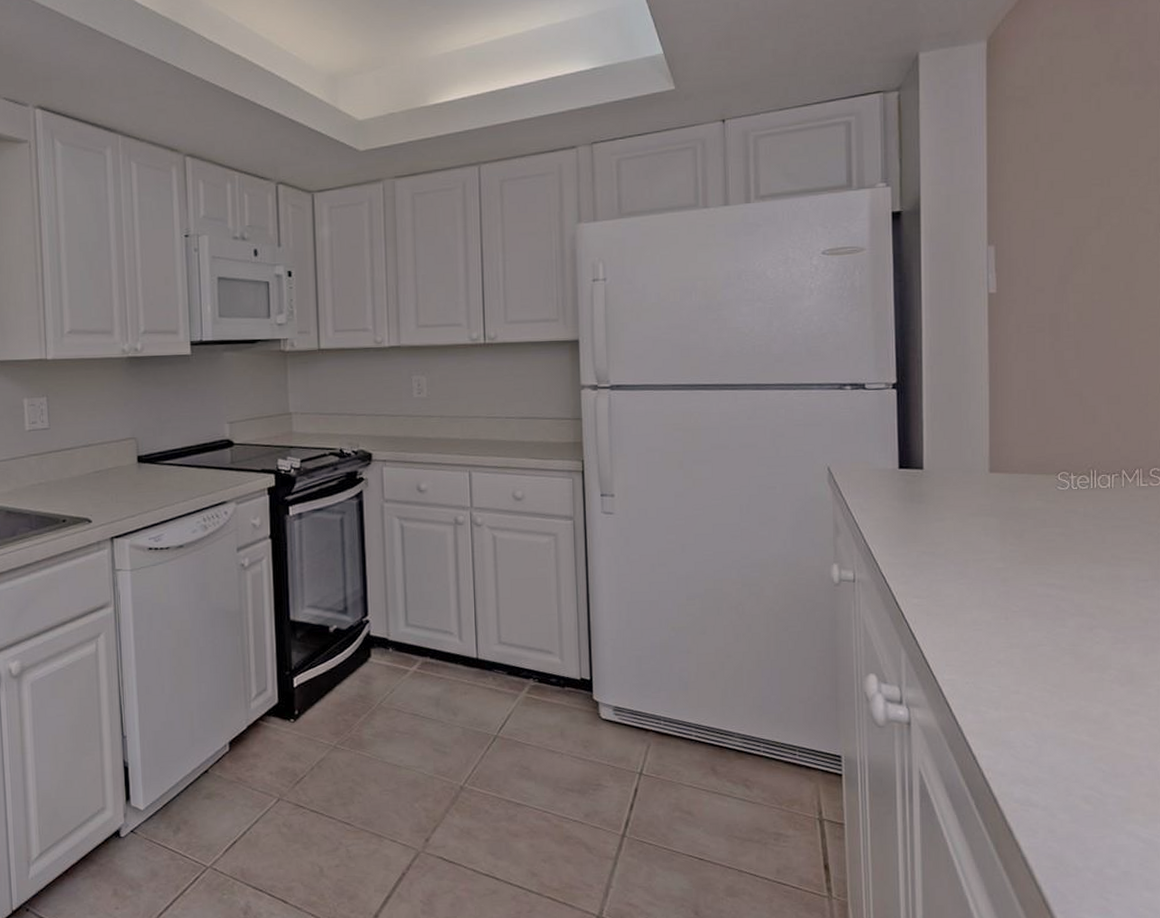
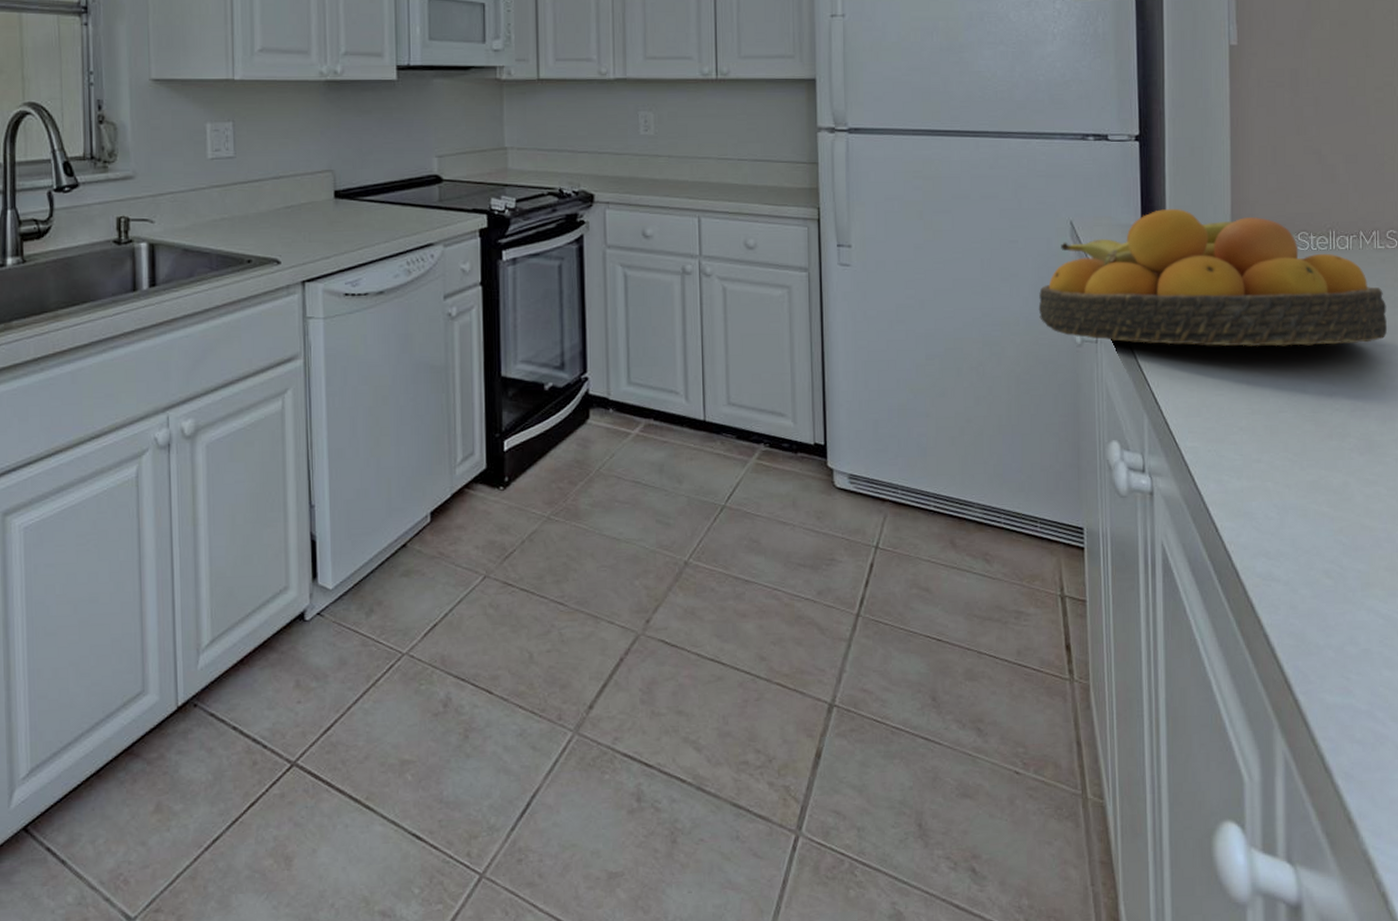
fruit bowl: none [796,452,1149,584] -> present [1038,208,1387,347]

